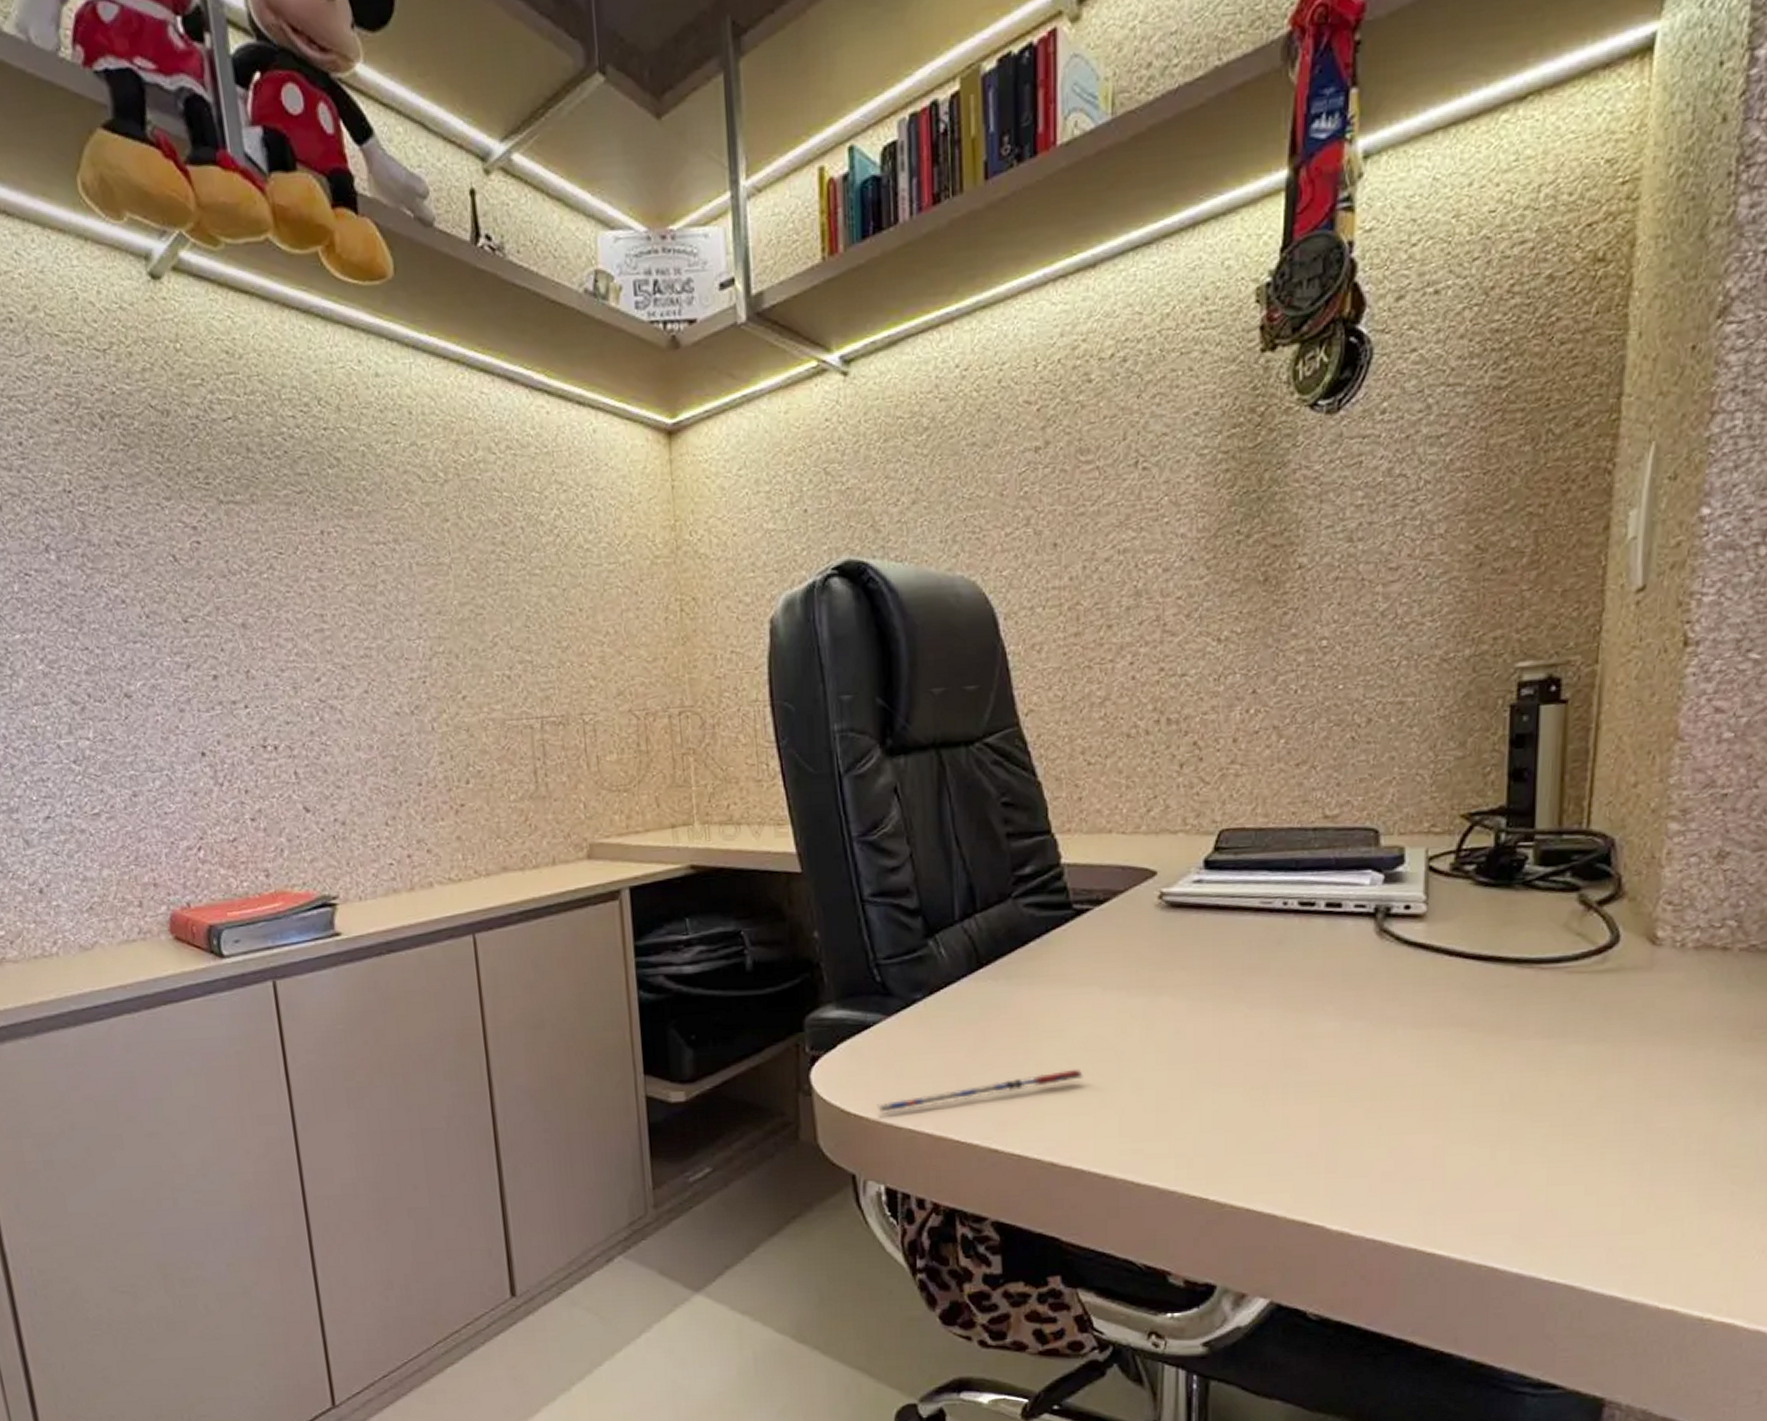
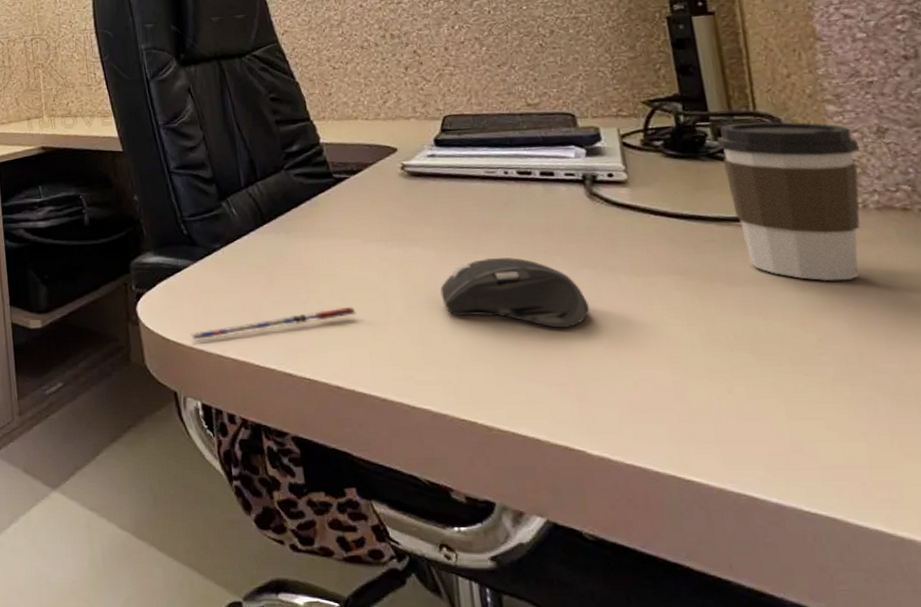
computer mouse: none [1187,1008,1357,1091] -> present [440,257,590,329]
coffee cup: none [1536,842,1693,1032] -> present [716,122,860,281]

